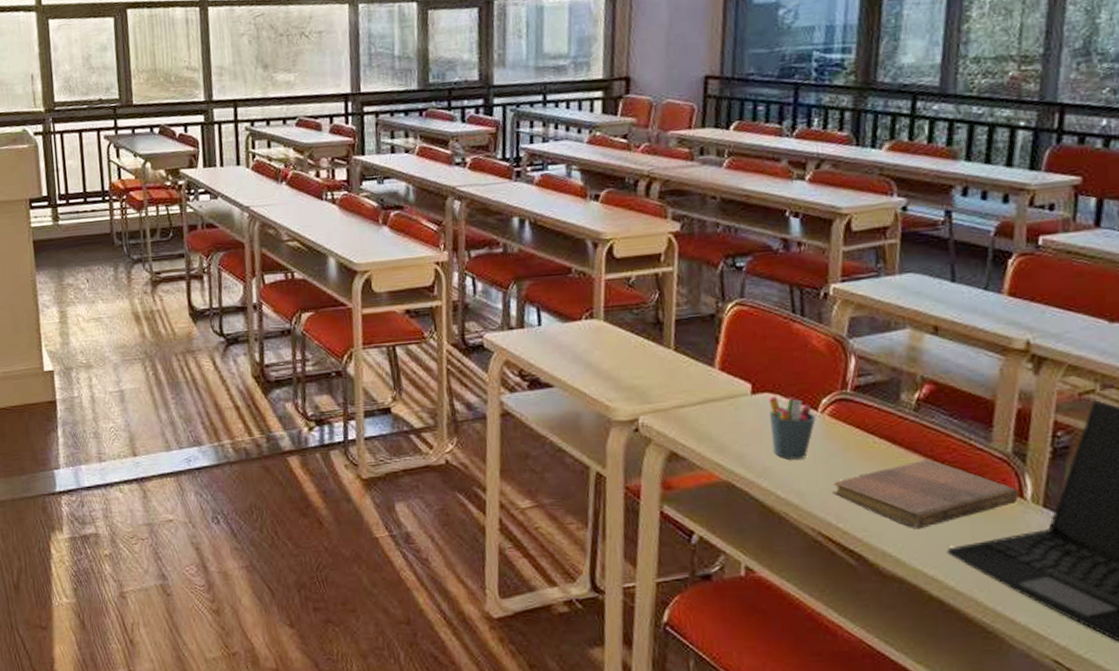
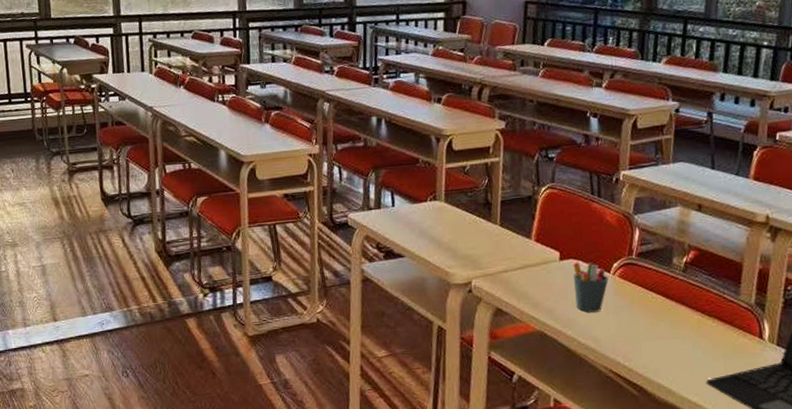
notebook: present [833,459,1018,530] -> none [621,310,759,366]

